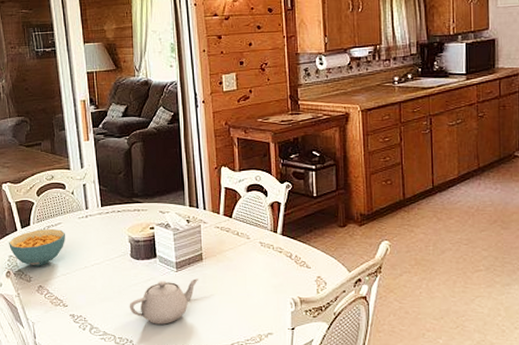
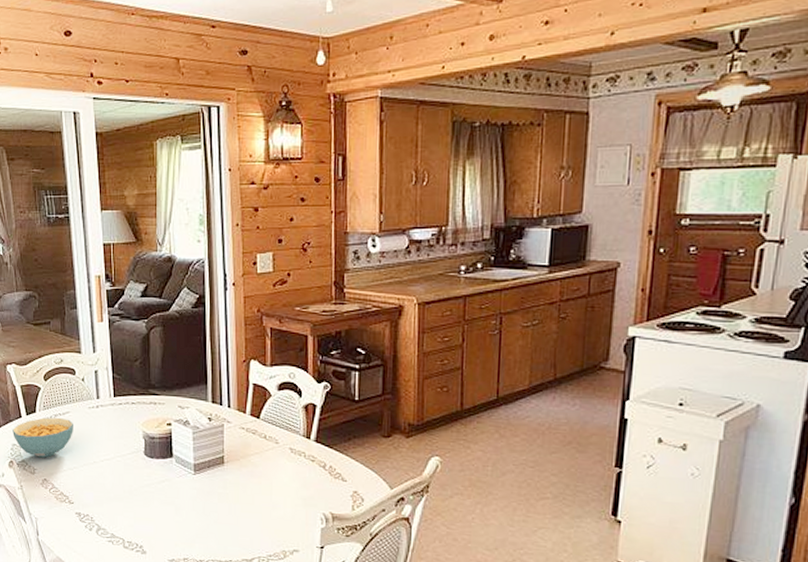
teapot: present [129,278,199,325] -> none [140,483,219,532]

